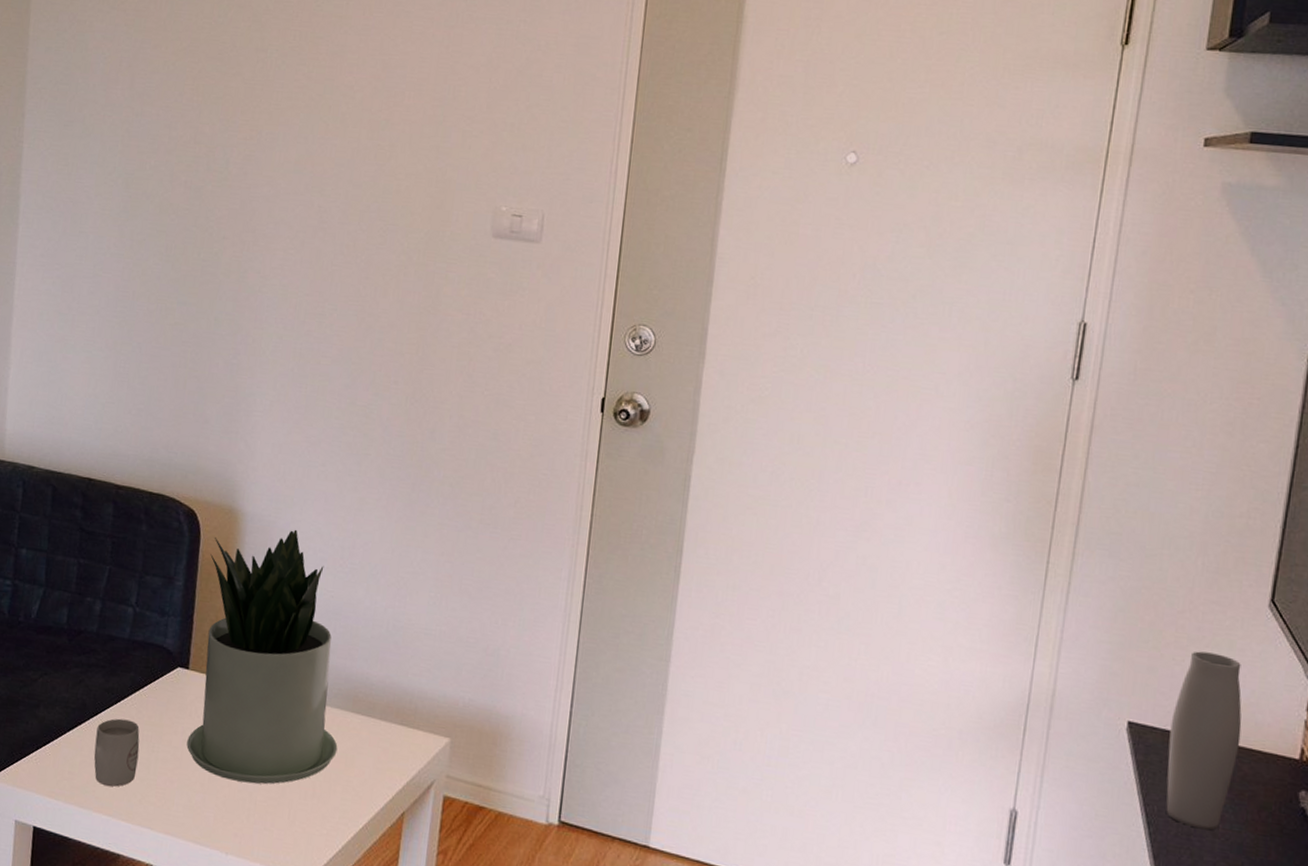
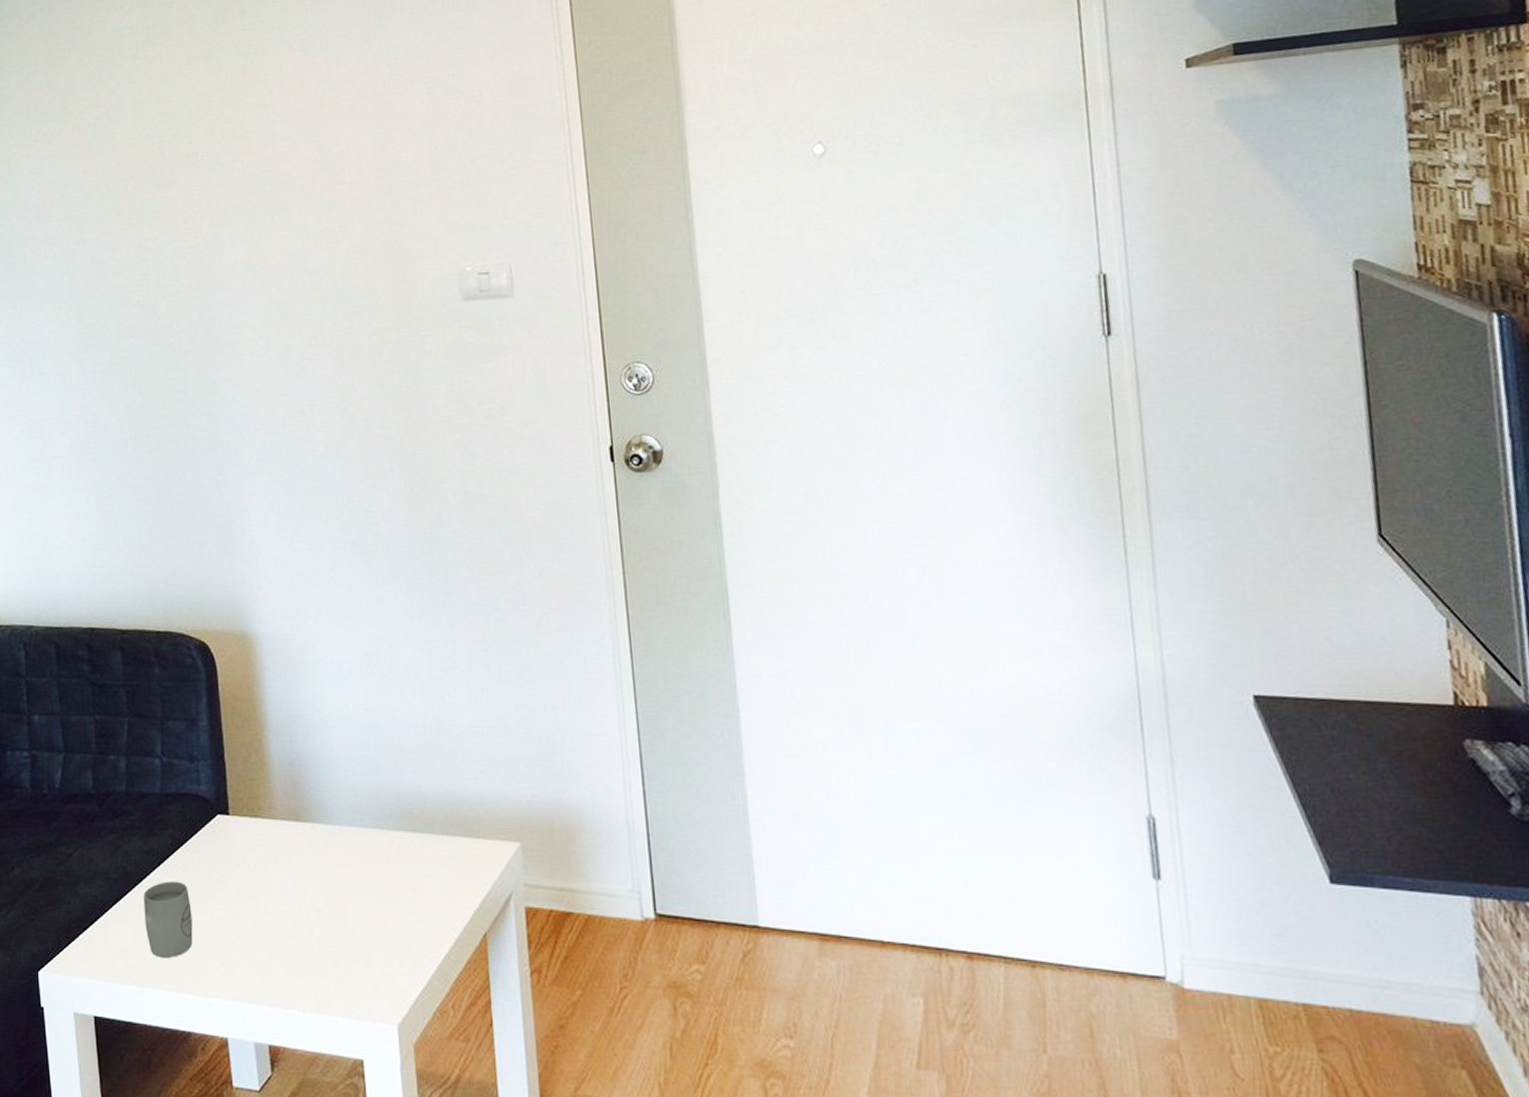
planter: present [186,529,338,784] -> none [230,644,402,929]
vase: present [1165,651,1242,830] -> none [1300,603,1385,802]

